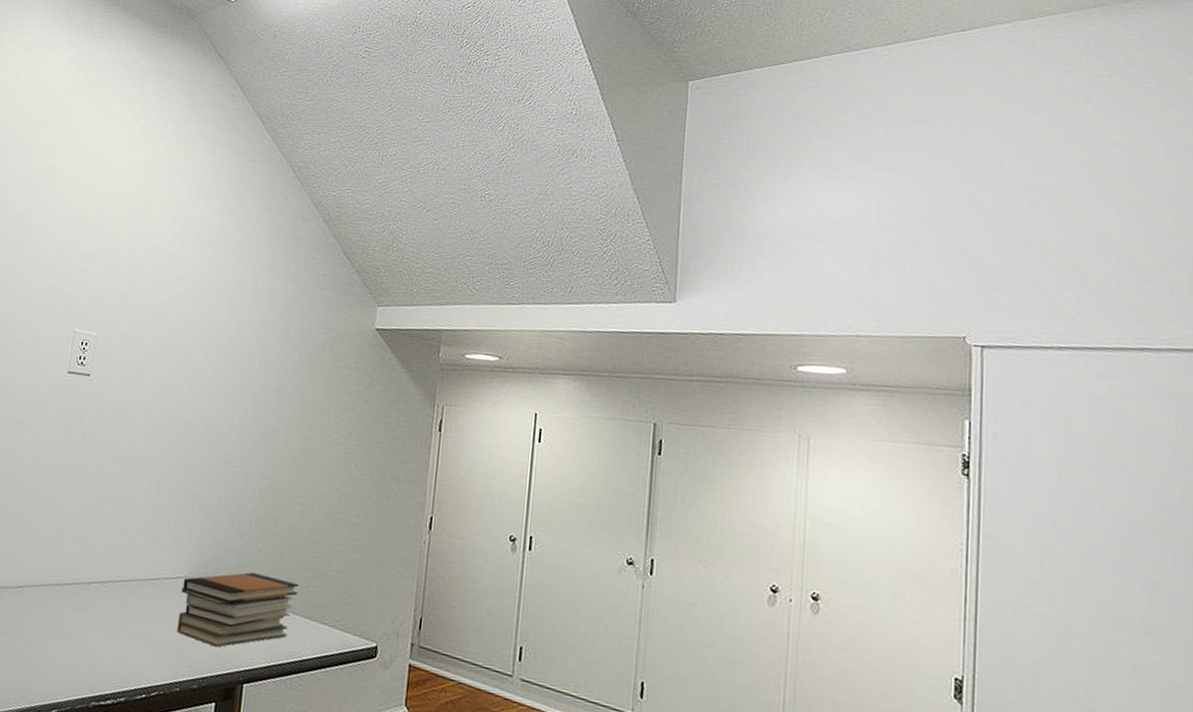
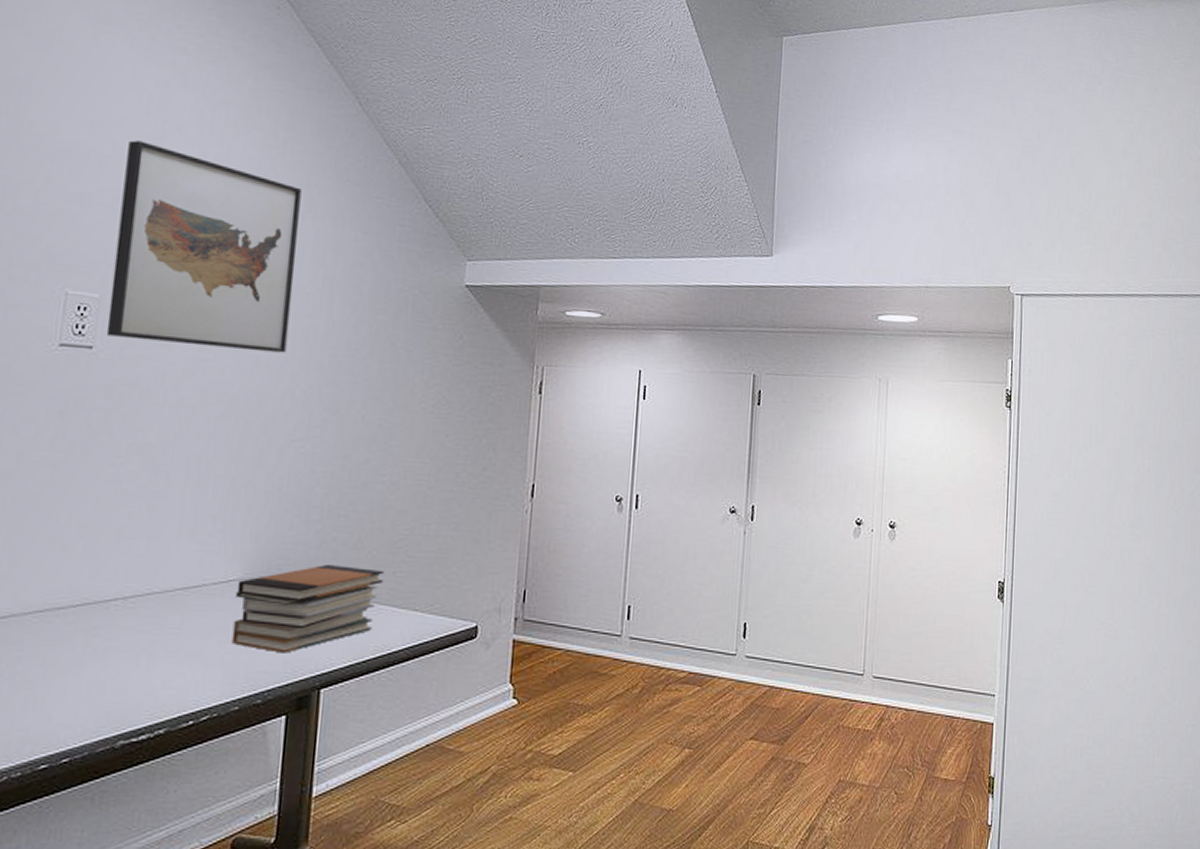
wall art: none [99,209,245,385] -> present [106,140,302,353]

